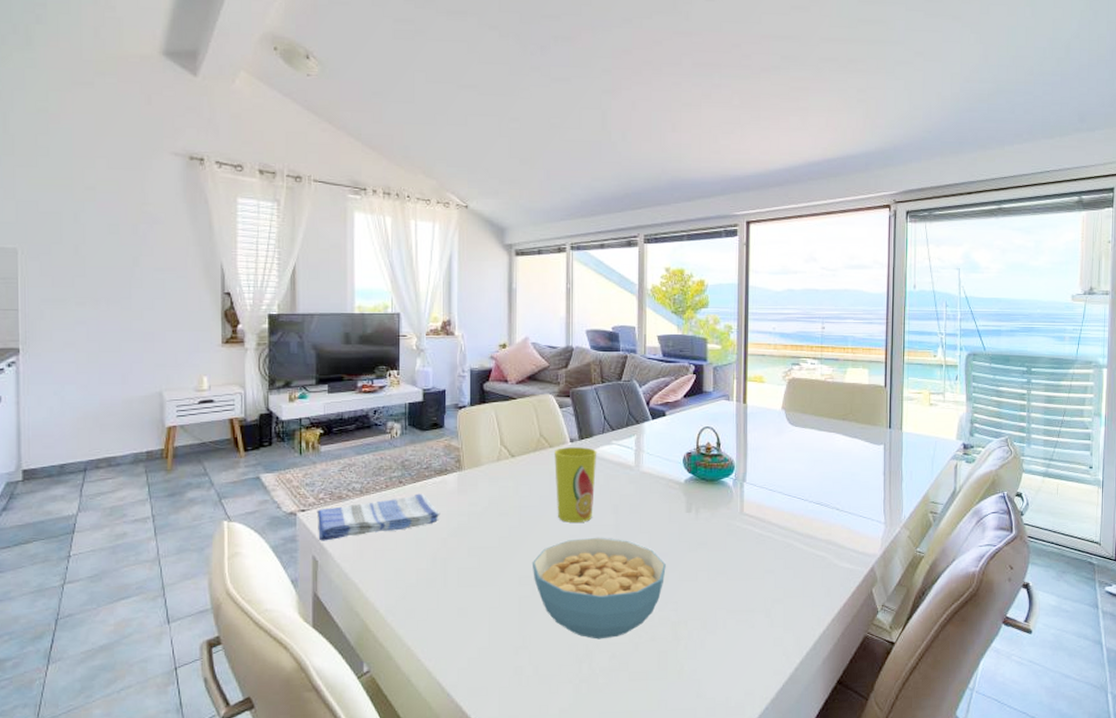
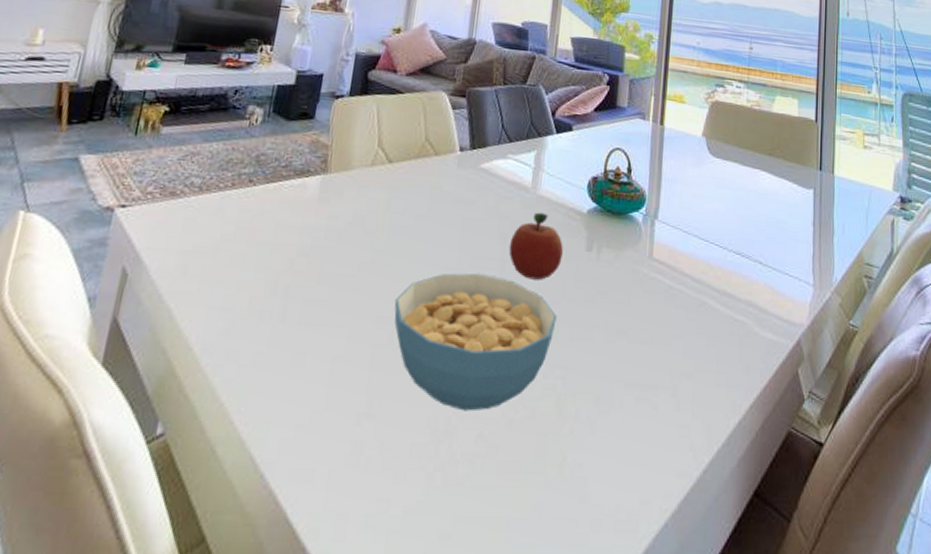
dish towel: present [317,493,440,541] -> none [136,197,293,249]
cup: present [554,447,597,523] -> none [434,156,490,253]
fruit: none [621,485,666,538] -> present [508,212,563,280]

